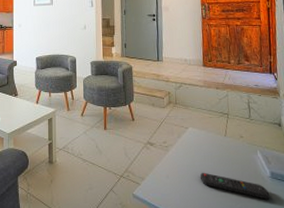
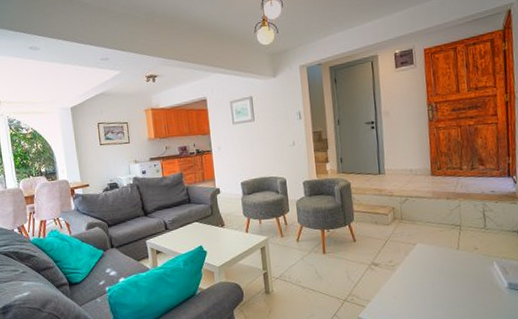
remote control: present [200,172,269,200] -> none [431,289,506,311]

